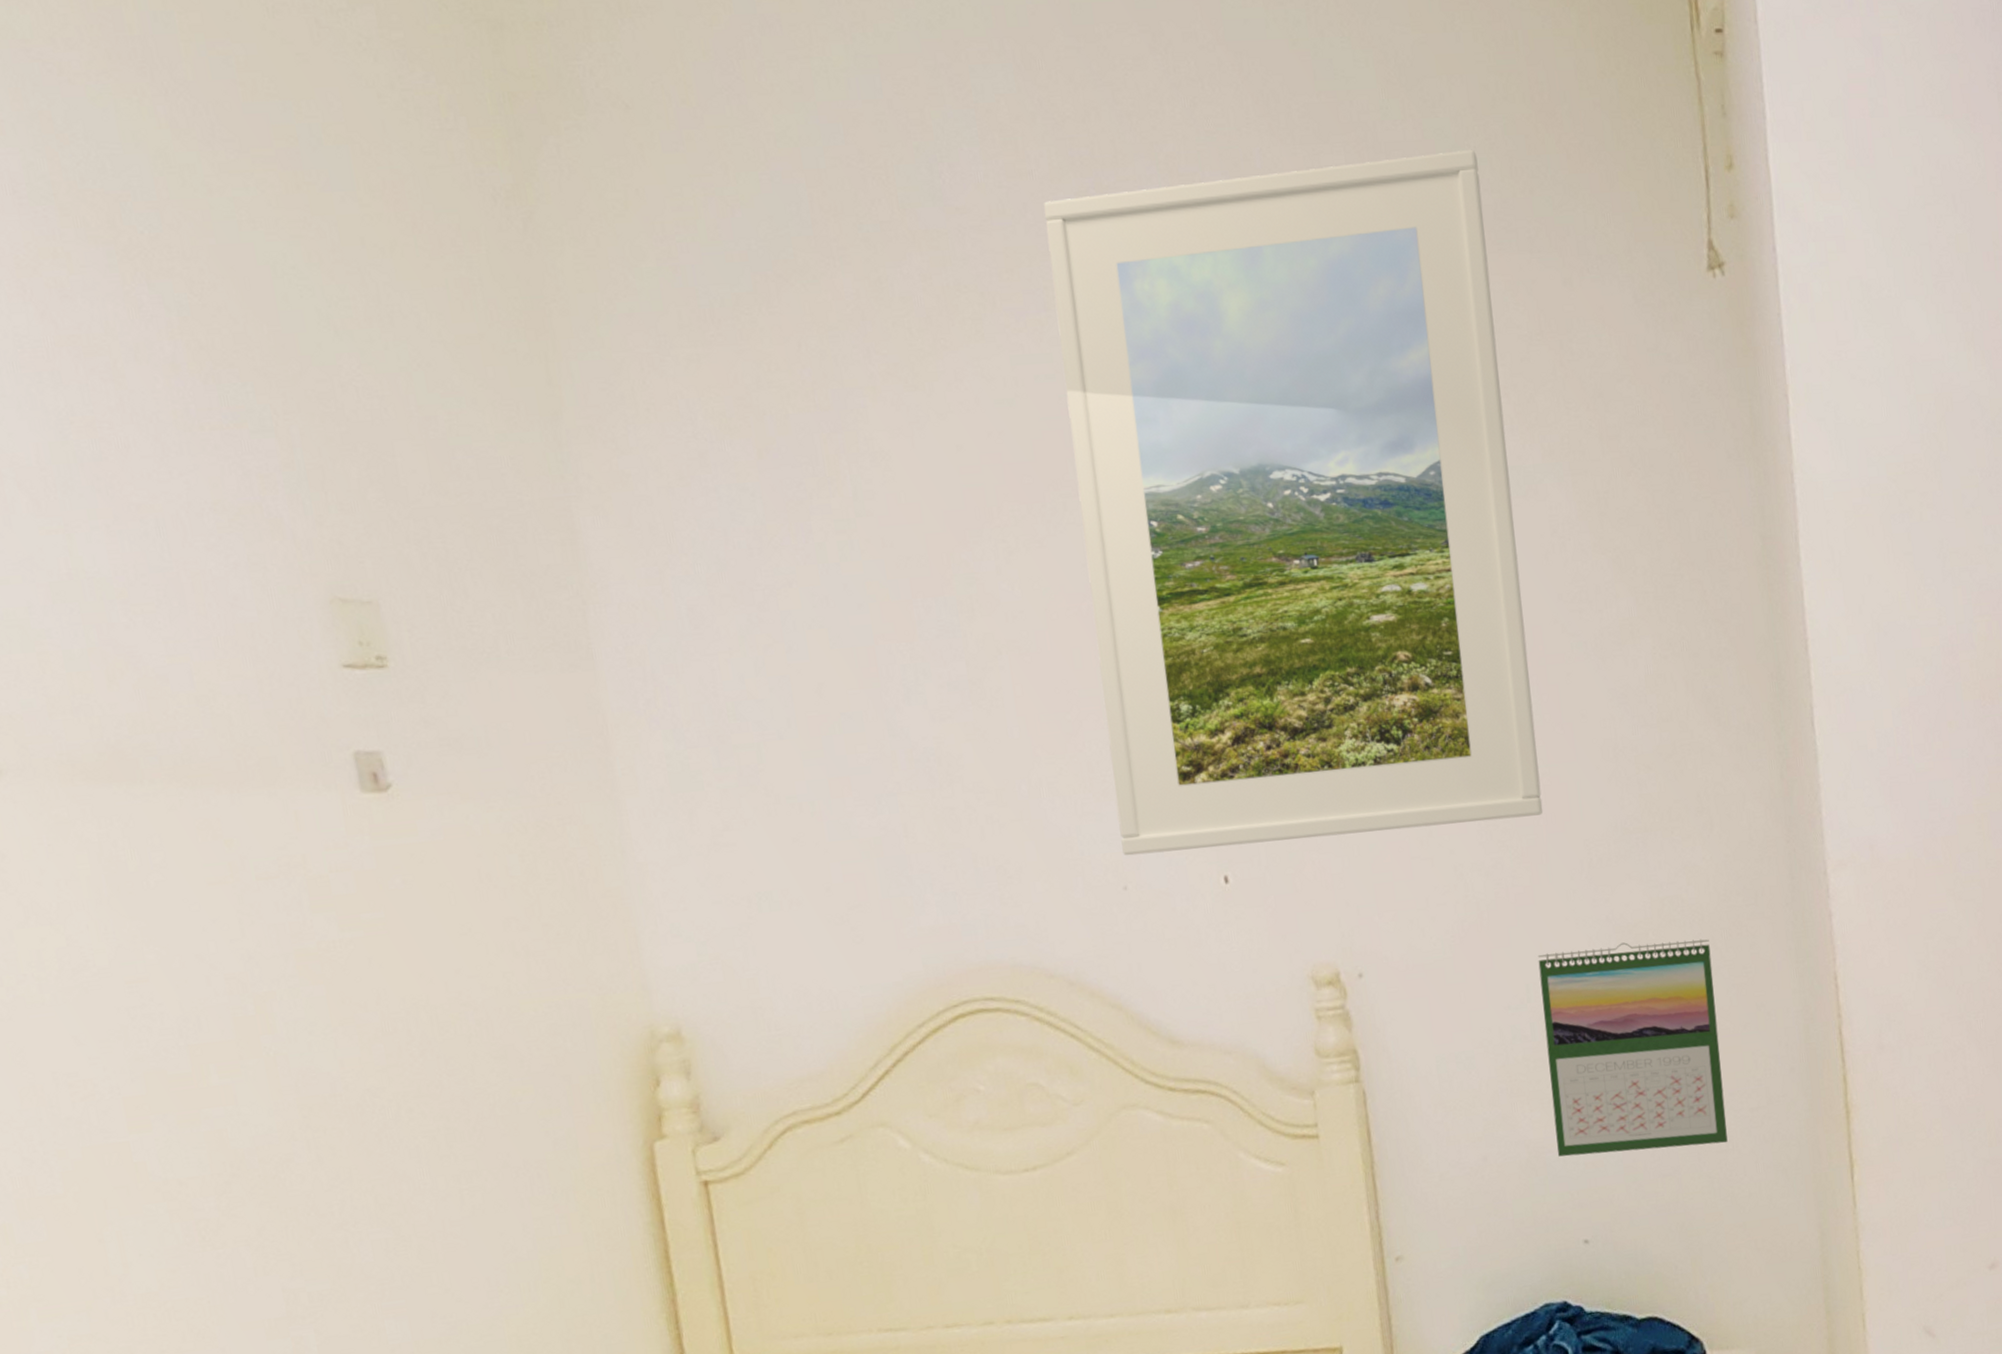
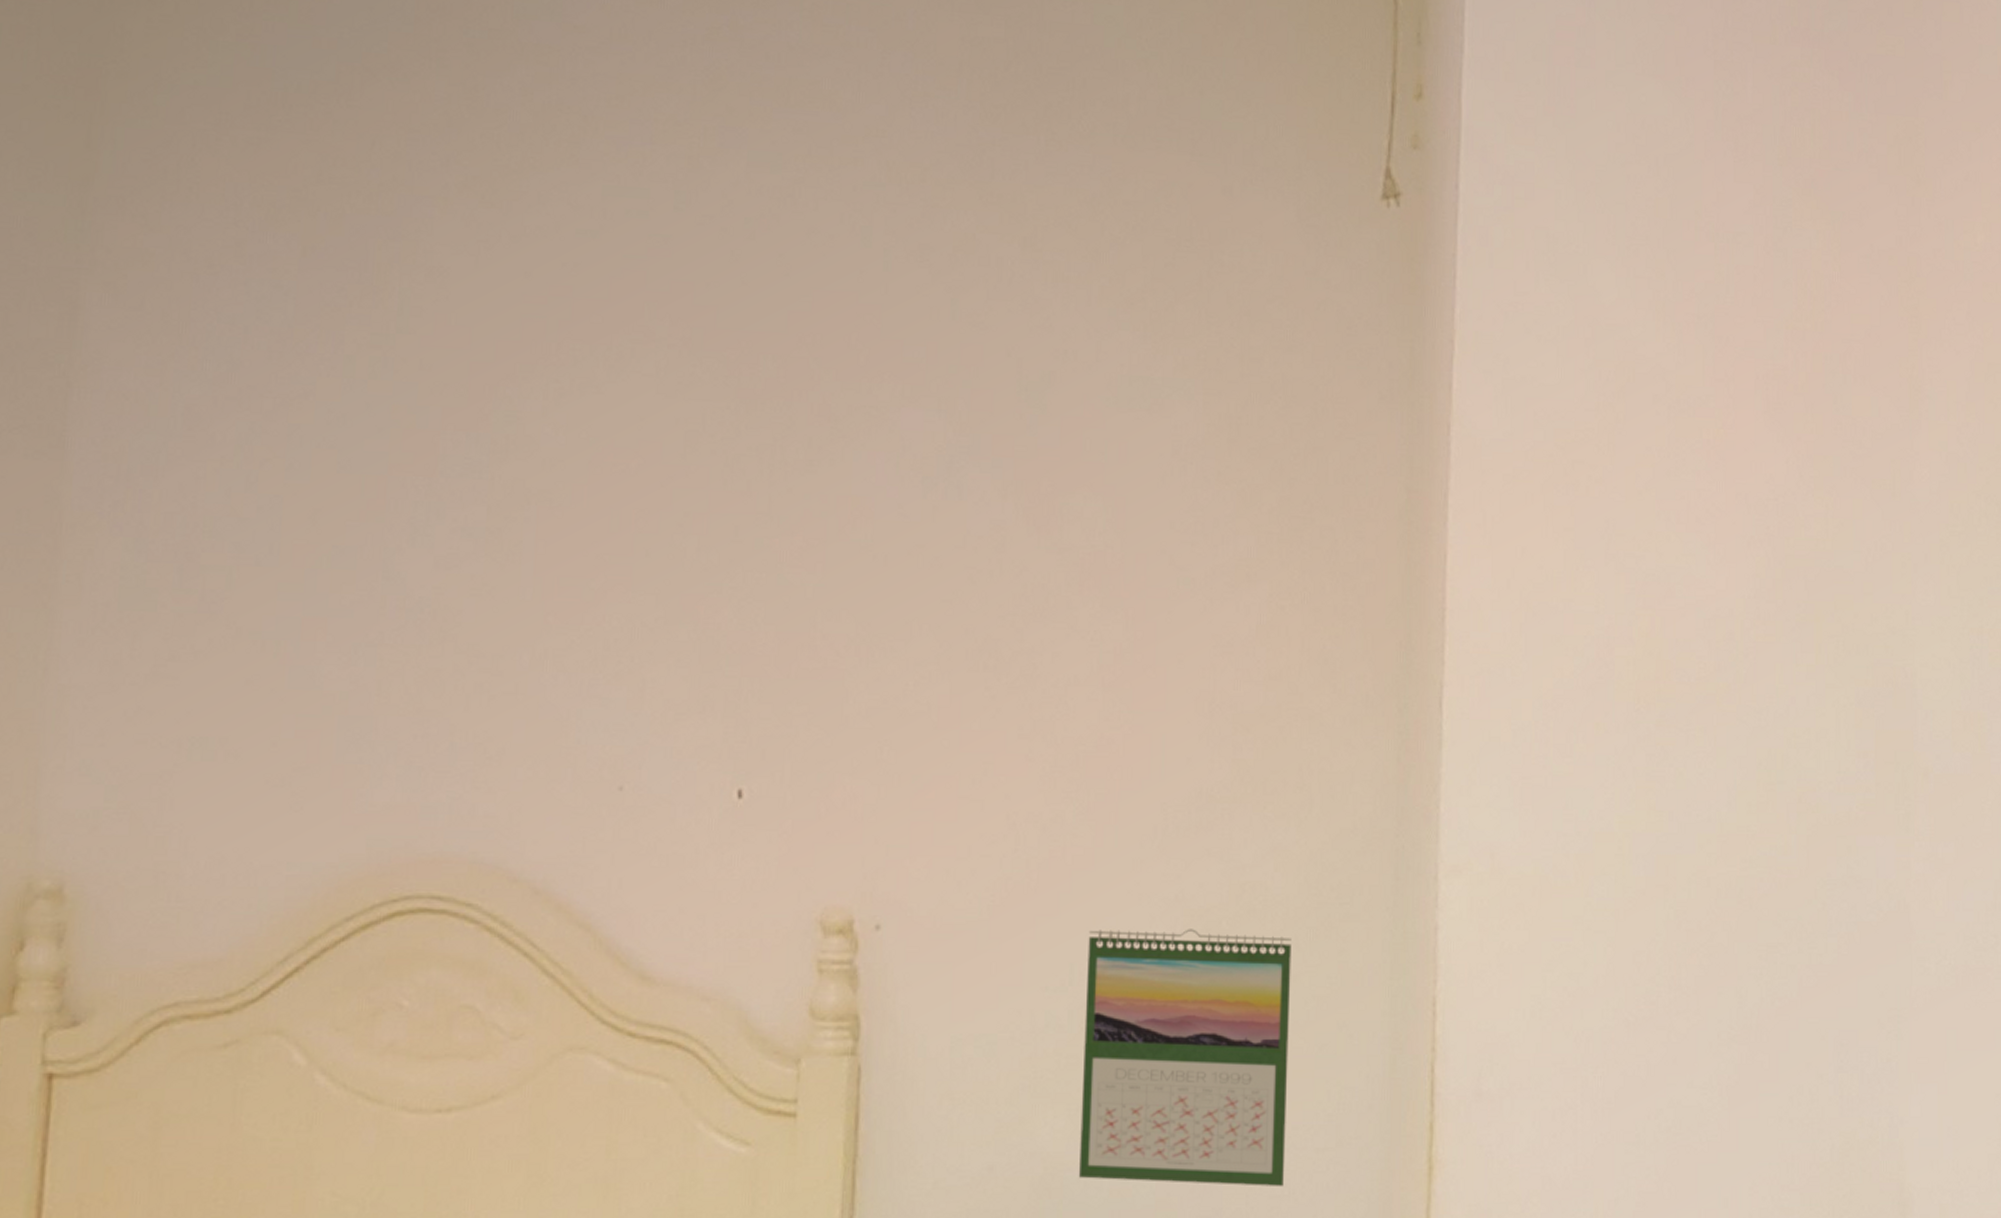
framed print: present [1044,149,1544,856] -> none [626,32,1147,767]

